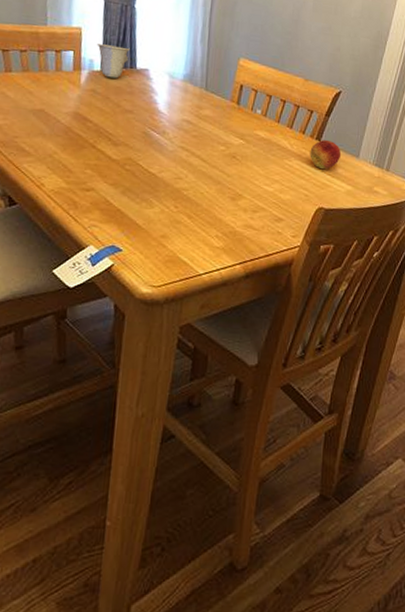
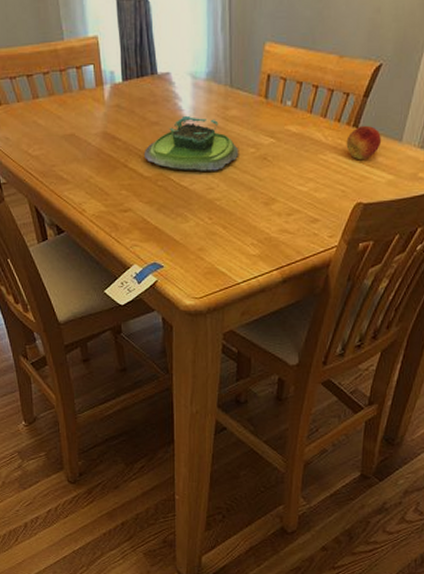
cup: present [97,44,130,79] -> none [115,51,149,89]
plant pot: none [115,108,210,163] -> present [145,115,239,171]

